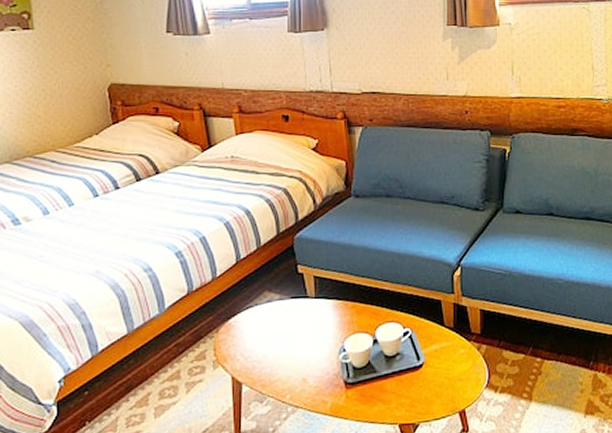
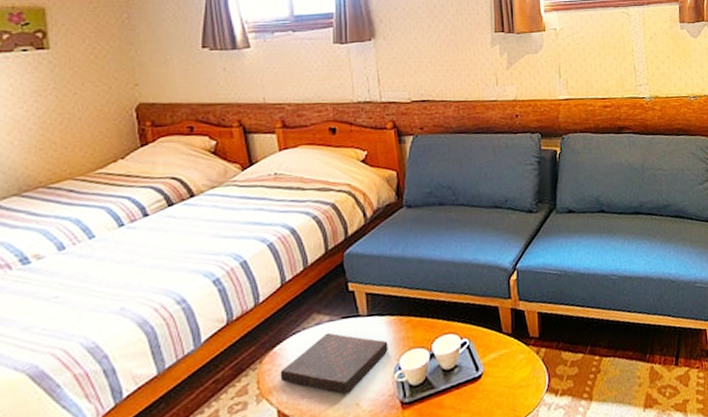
book: none [234,310,334,368] -> present [280,332,388,394]

